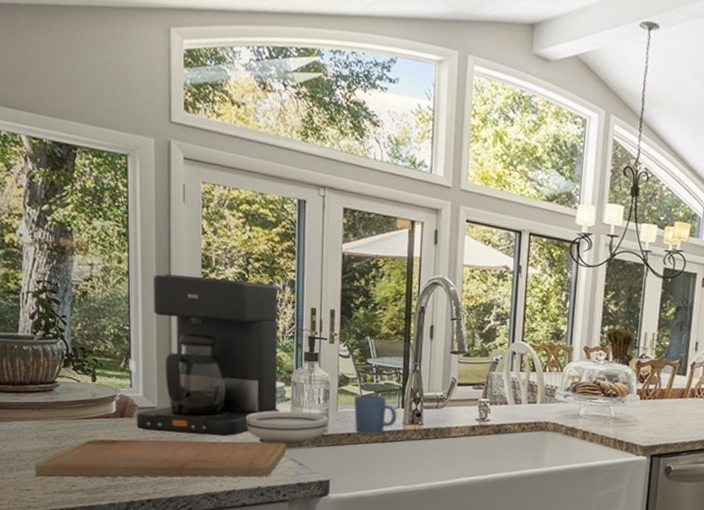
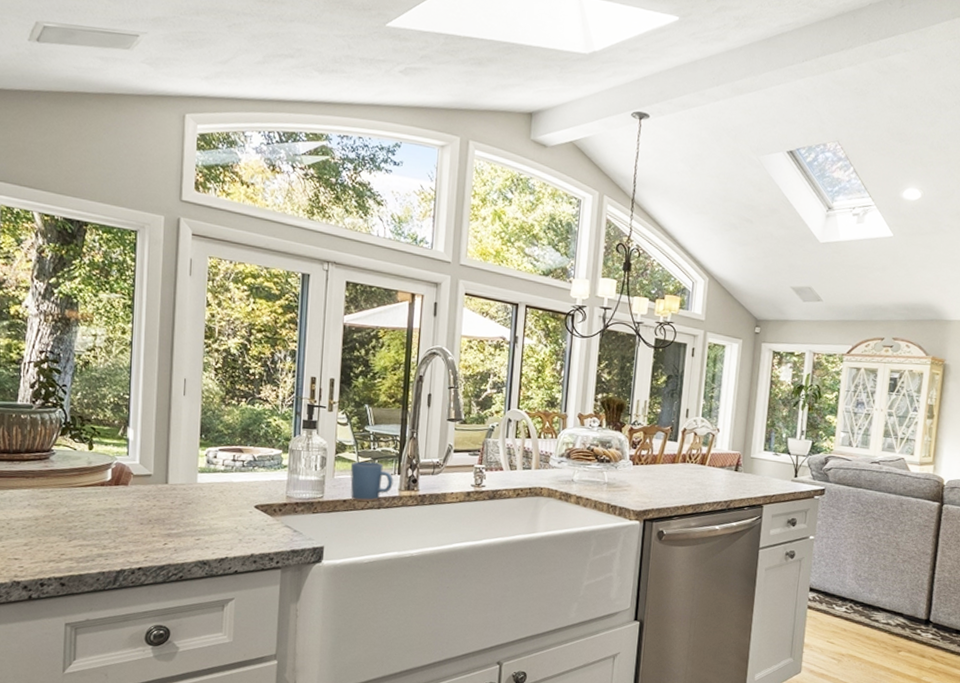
cutting board: present [35,439,287,478] -> none [25,506,282,545]
coffee maker: present [136,274,279,437] -> none [131,344,279,504]
bowl: present [245,410,328,447] -> none [241,477,324,513]

